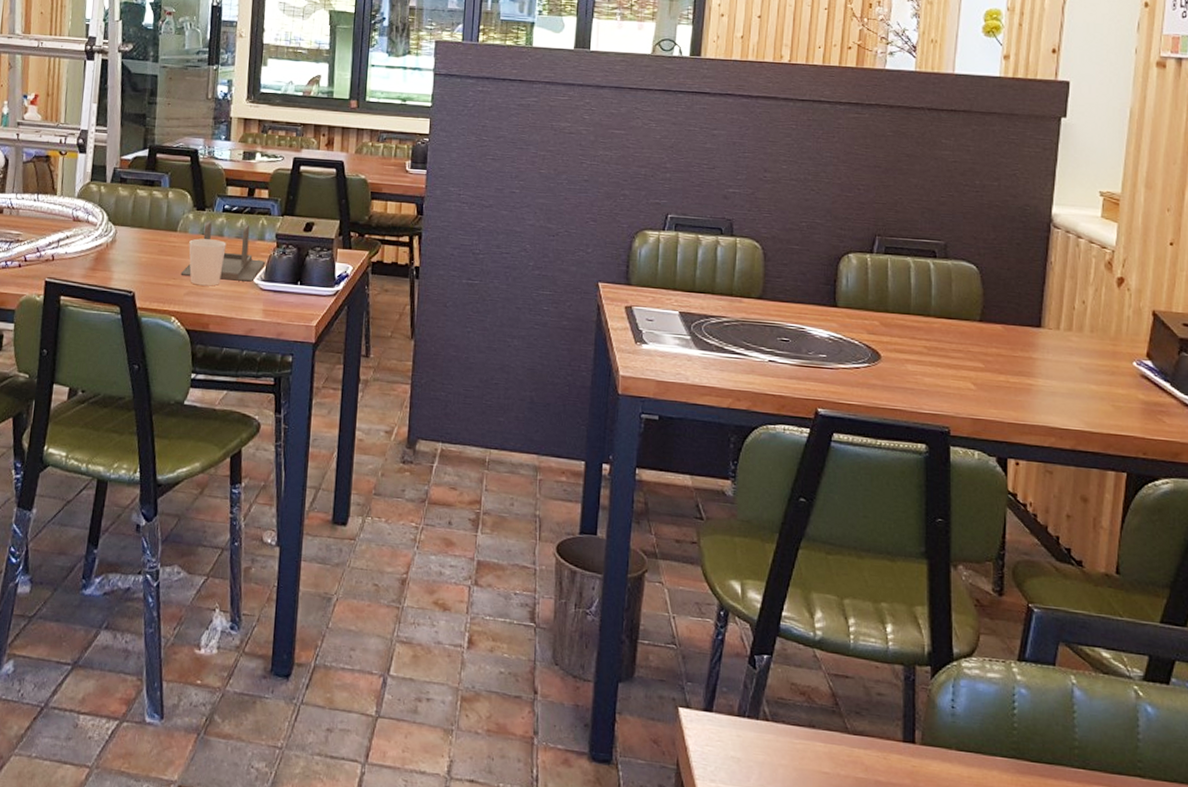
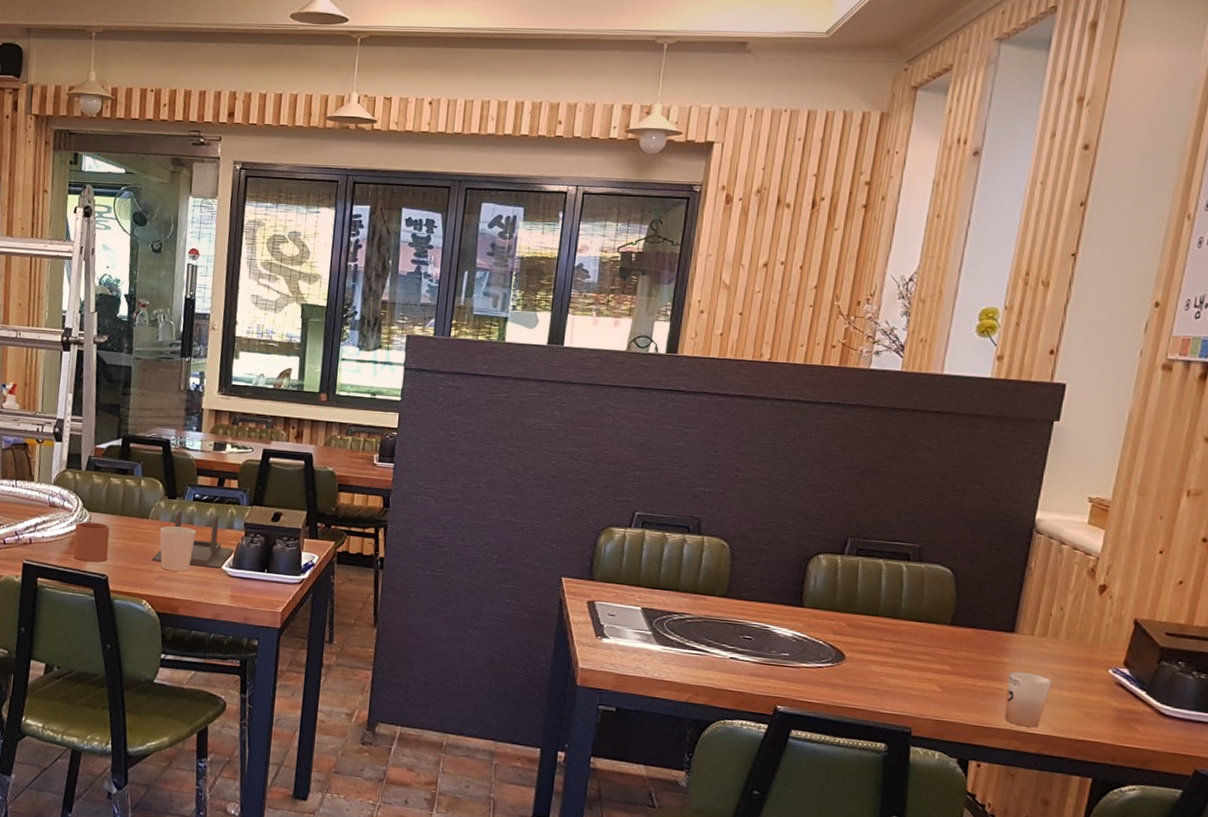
cup: none [98,236,136,279] -> present [73,521,110,563]
cup: none [1038,366,1081,423] -> present [1005,671,1053,728]

